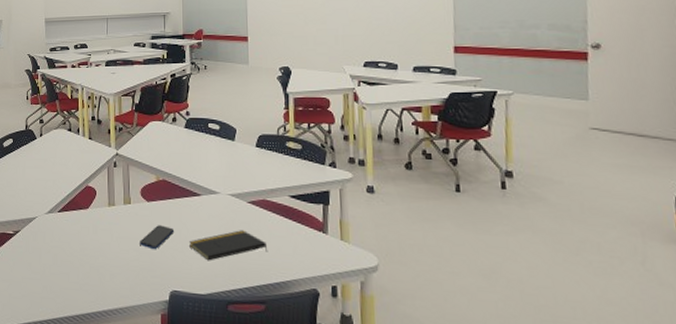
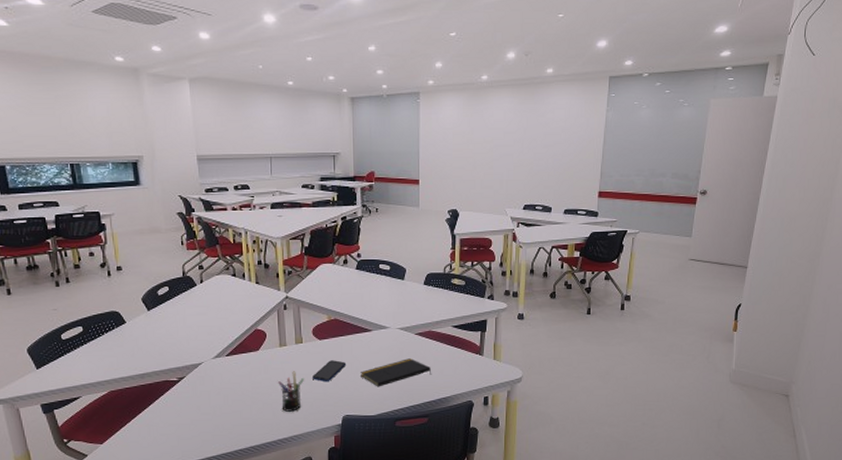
pen holder: none [106,234,132,280] -> present [278,371,305,412]

